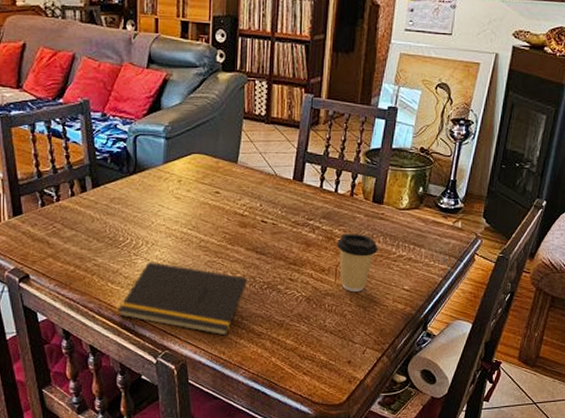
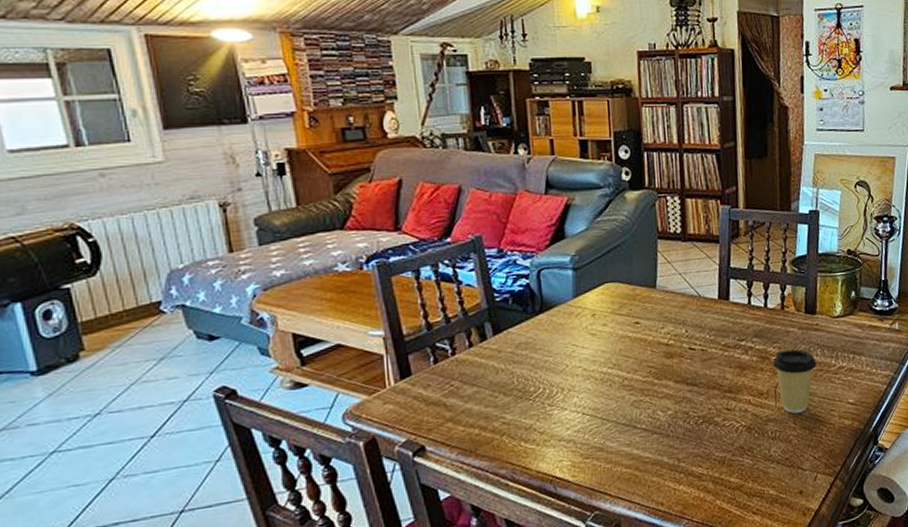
notepad: present [118,261,247,336] -> none [535,409,680,485]

